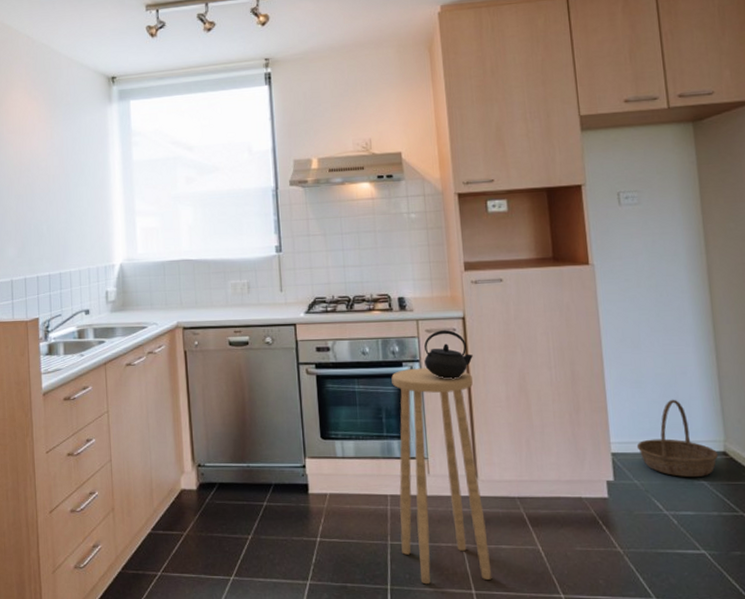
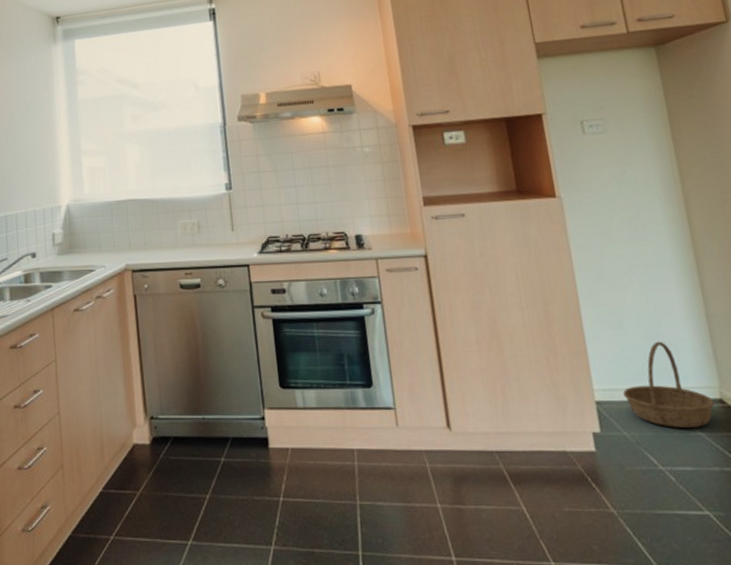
stool: present [391,367,492,585] -> none [352,309,474,550]
kettle: present [424,330,473,379] -> none [385,269,438,321]

